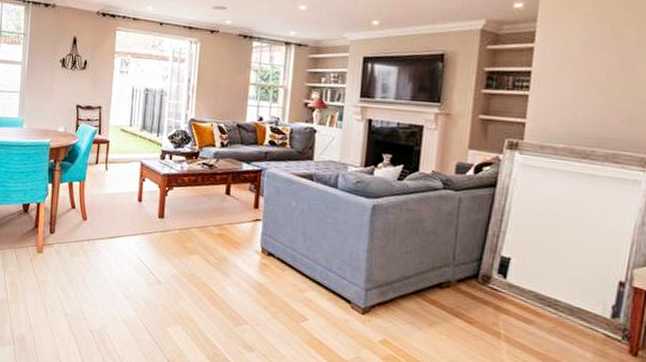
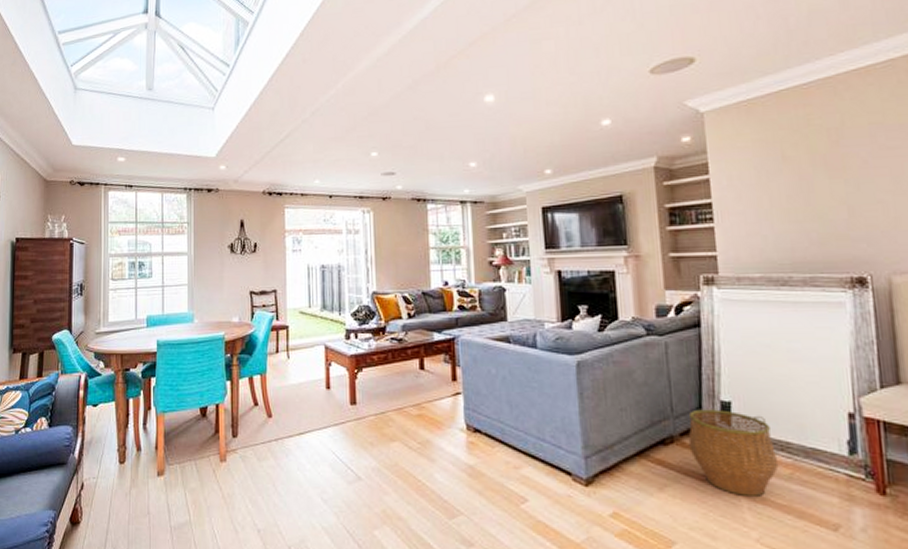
basket: none [463,260,544,343] -> present [688,409,779,497]

